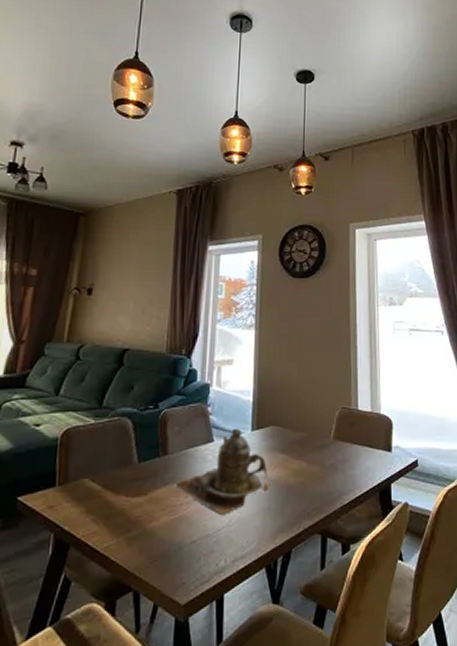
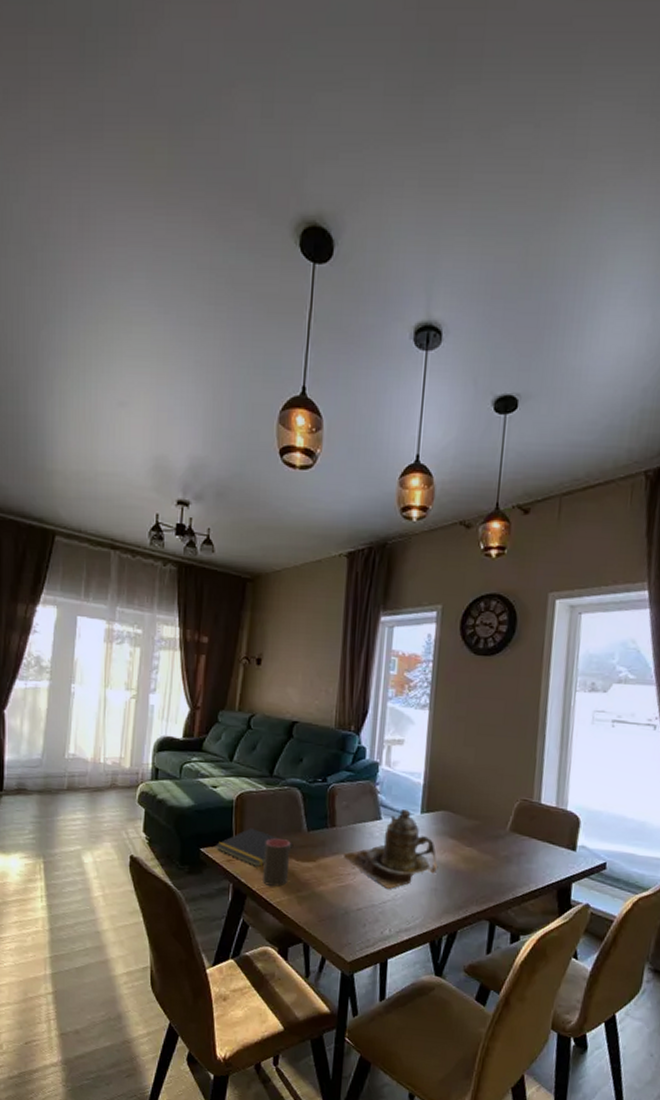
notepad: none [36,466,123,511] -> present [216,828,294,868]
cup: none [89,475,120,530] -> present [263,838,291,886]

